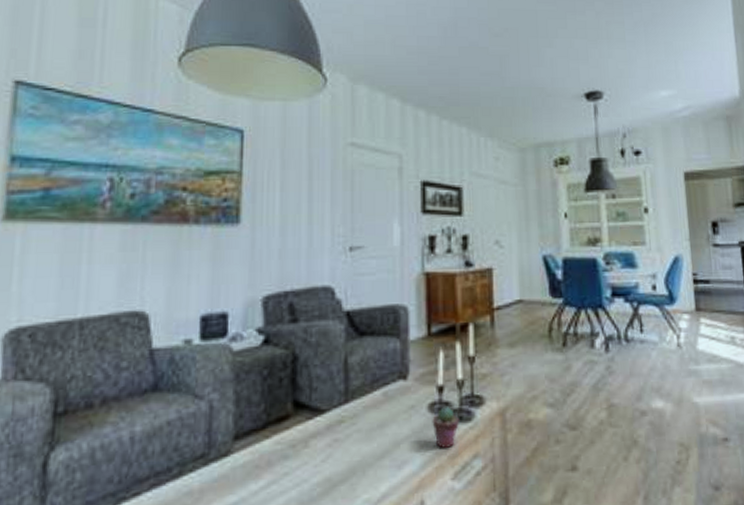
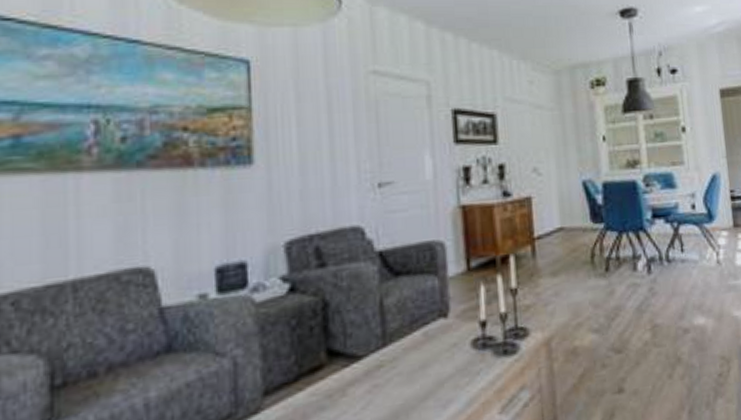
potted succulent: present [432,407,459,448] -> none [476,341,504,384]

